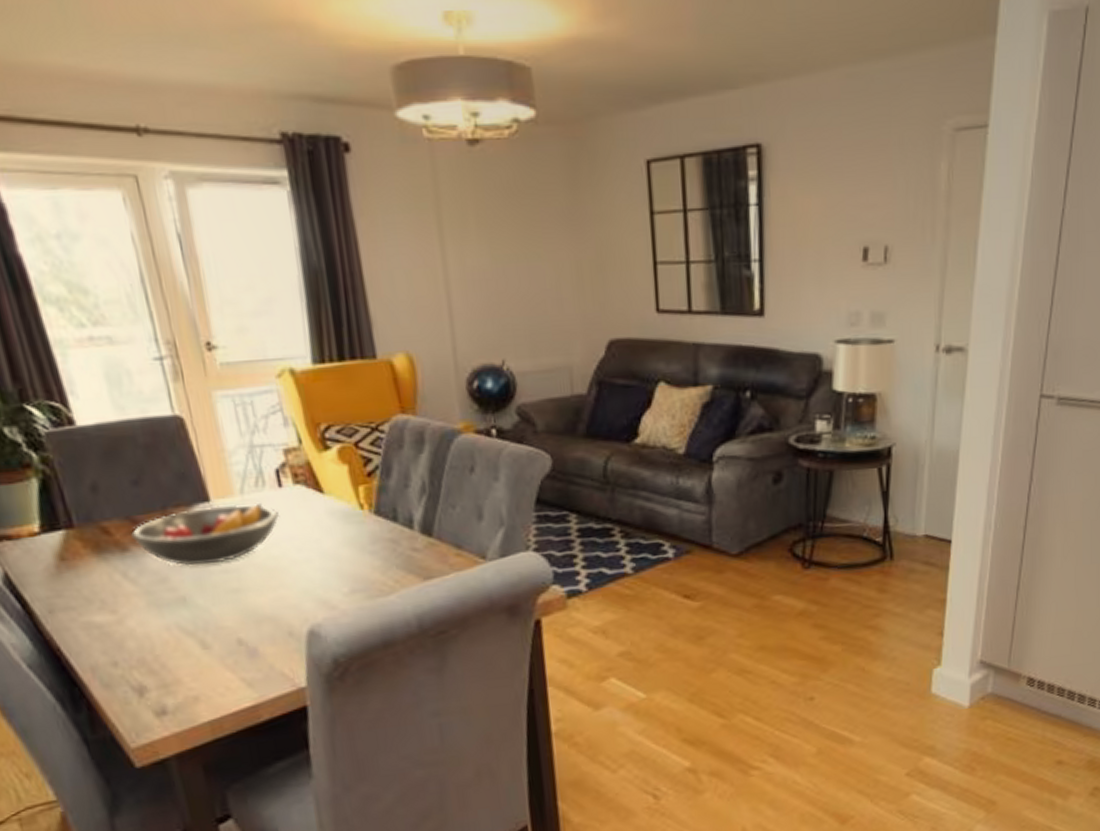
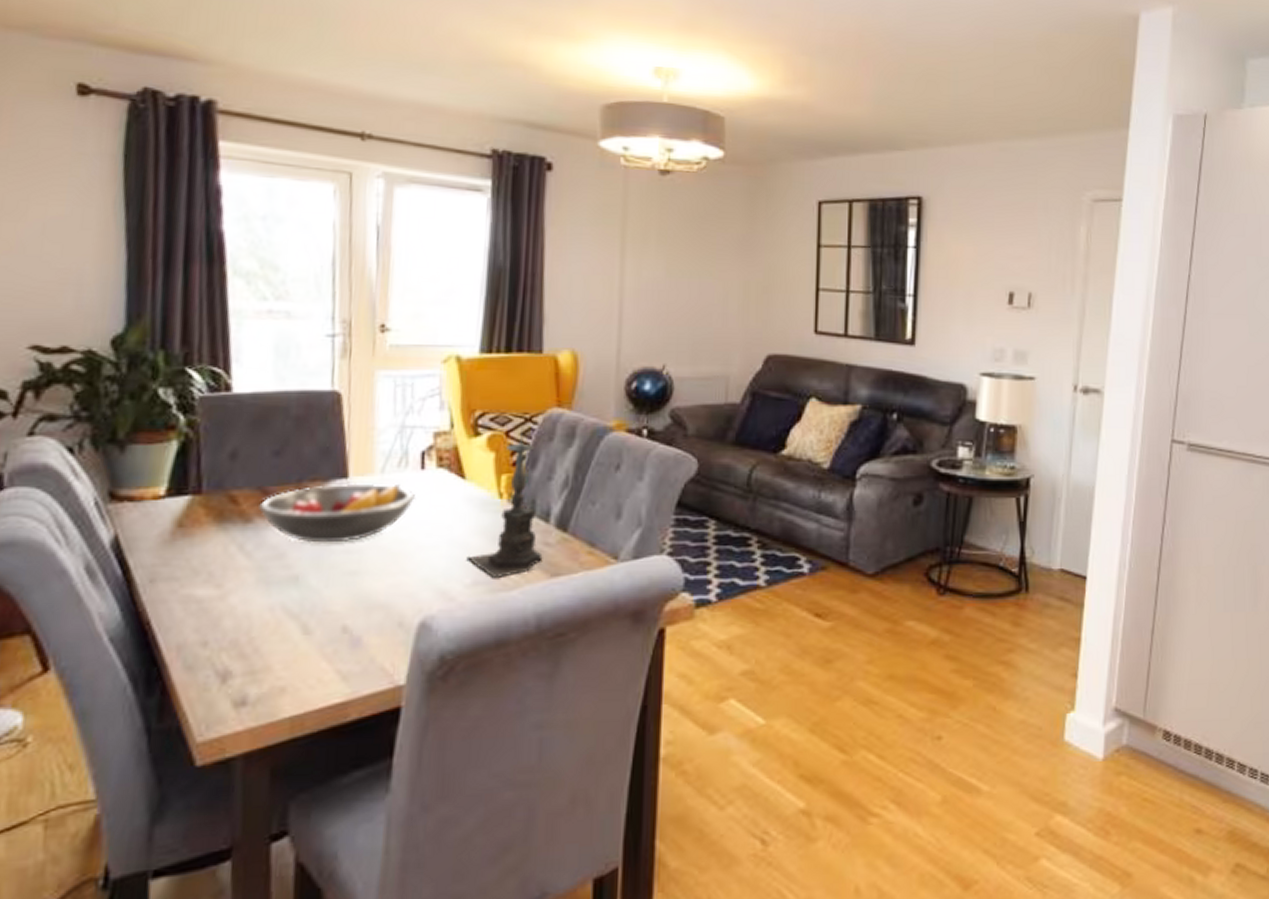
candle holder: none [340,435,413,585] -> present [466,426,543,578]

